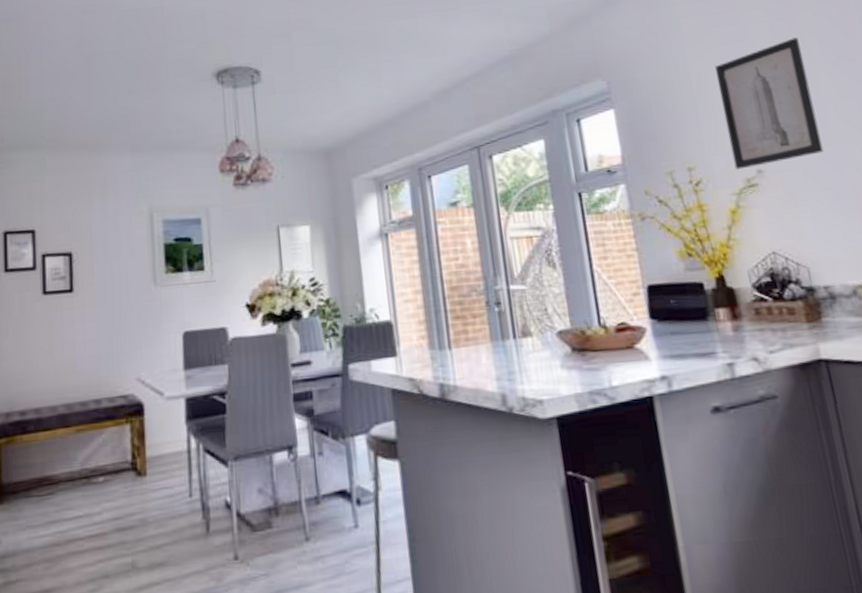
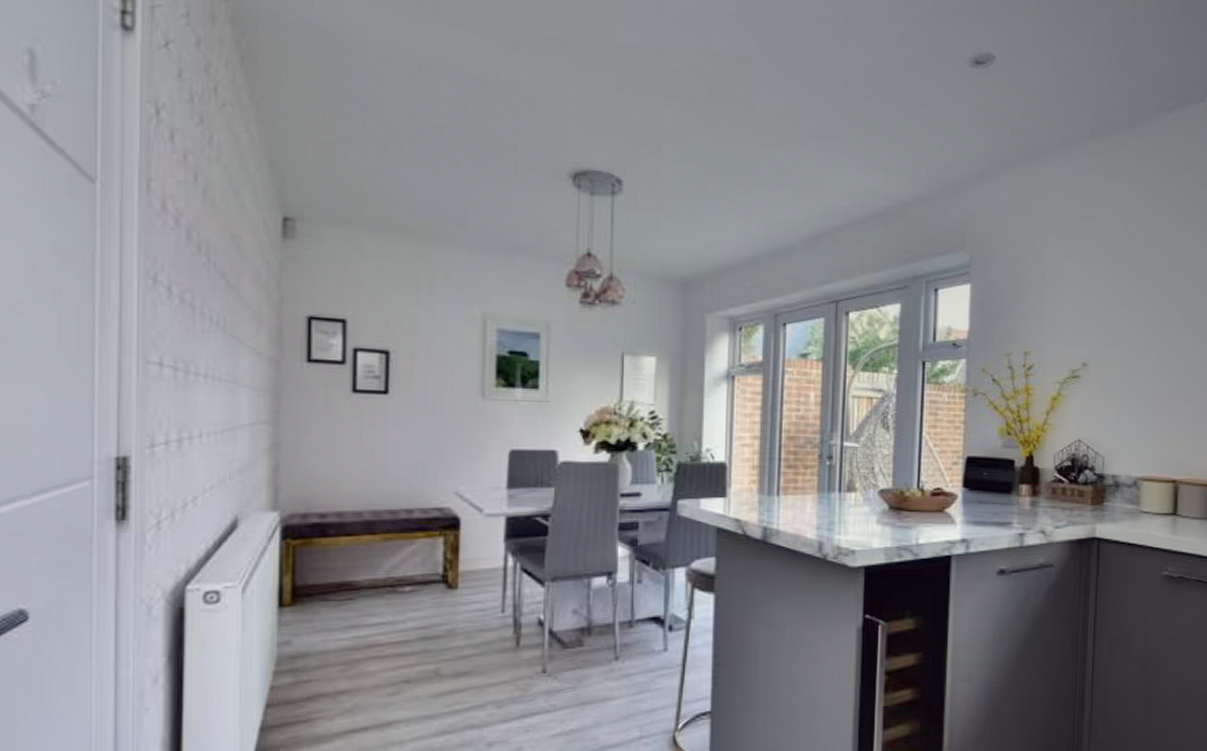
wall art: present [714,37,824,170] -> none [1064,242,1146,360]

